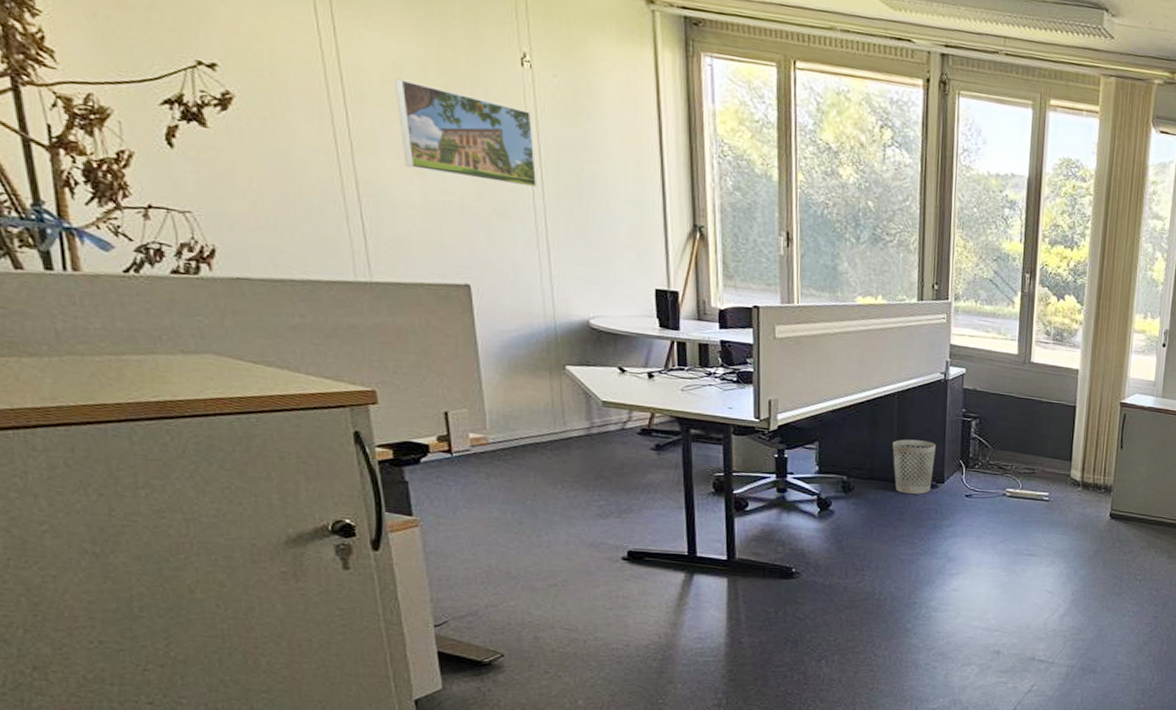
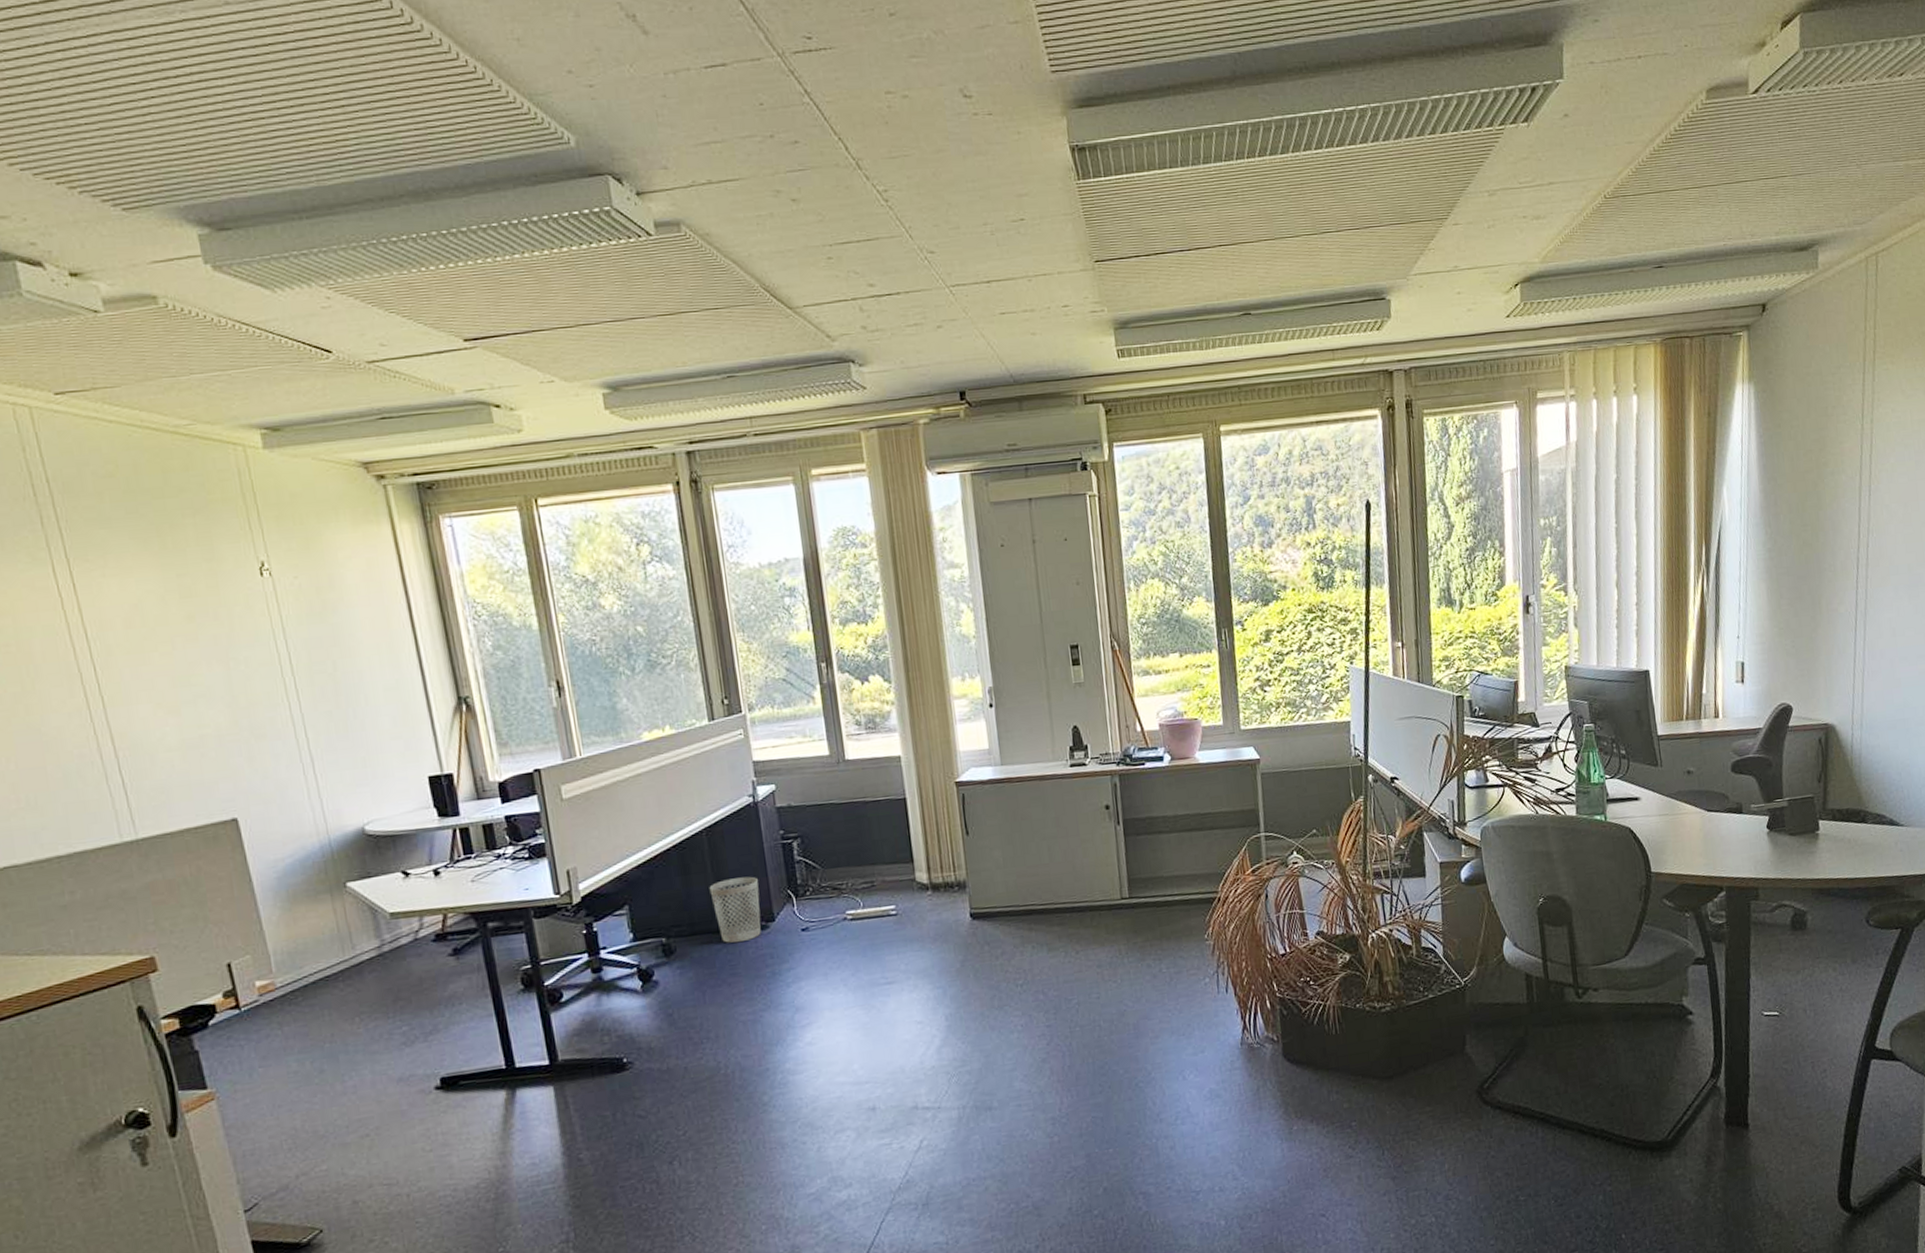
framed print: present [395,78,538,188] -> none [138,619,293,709]

